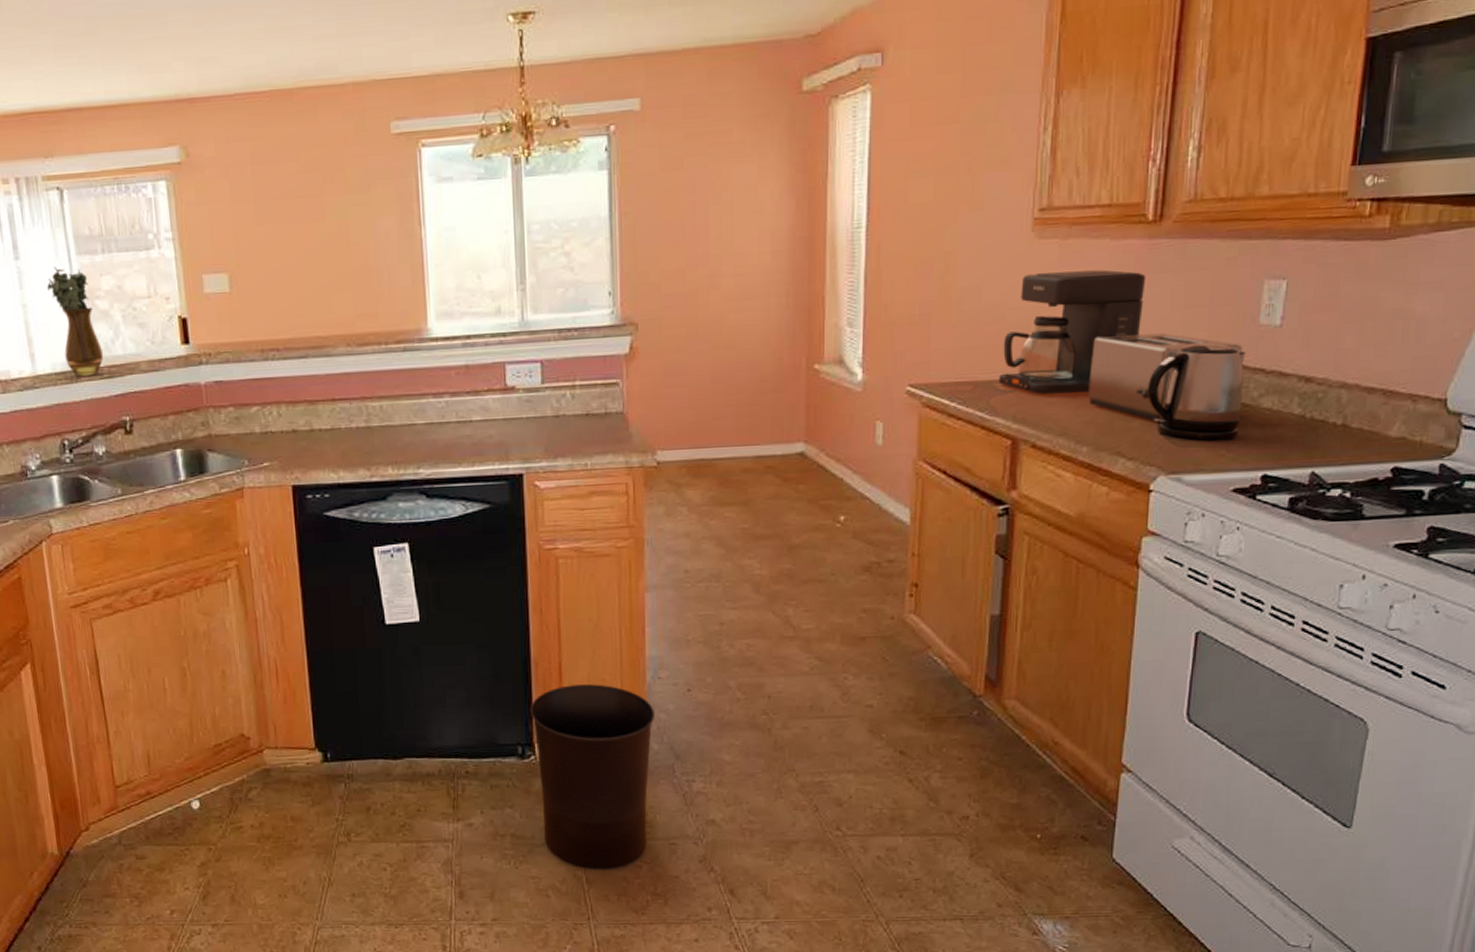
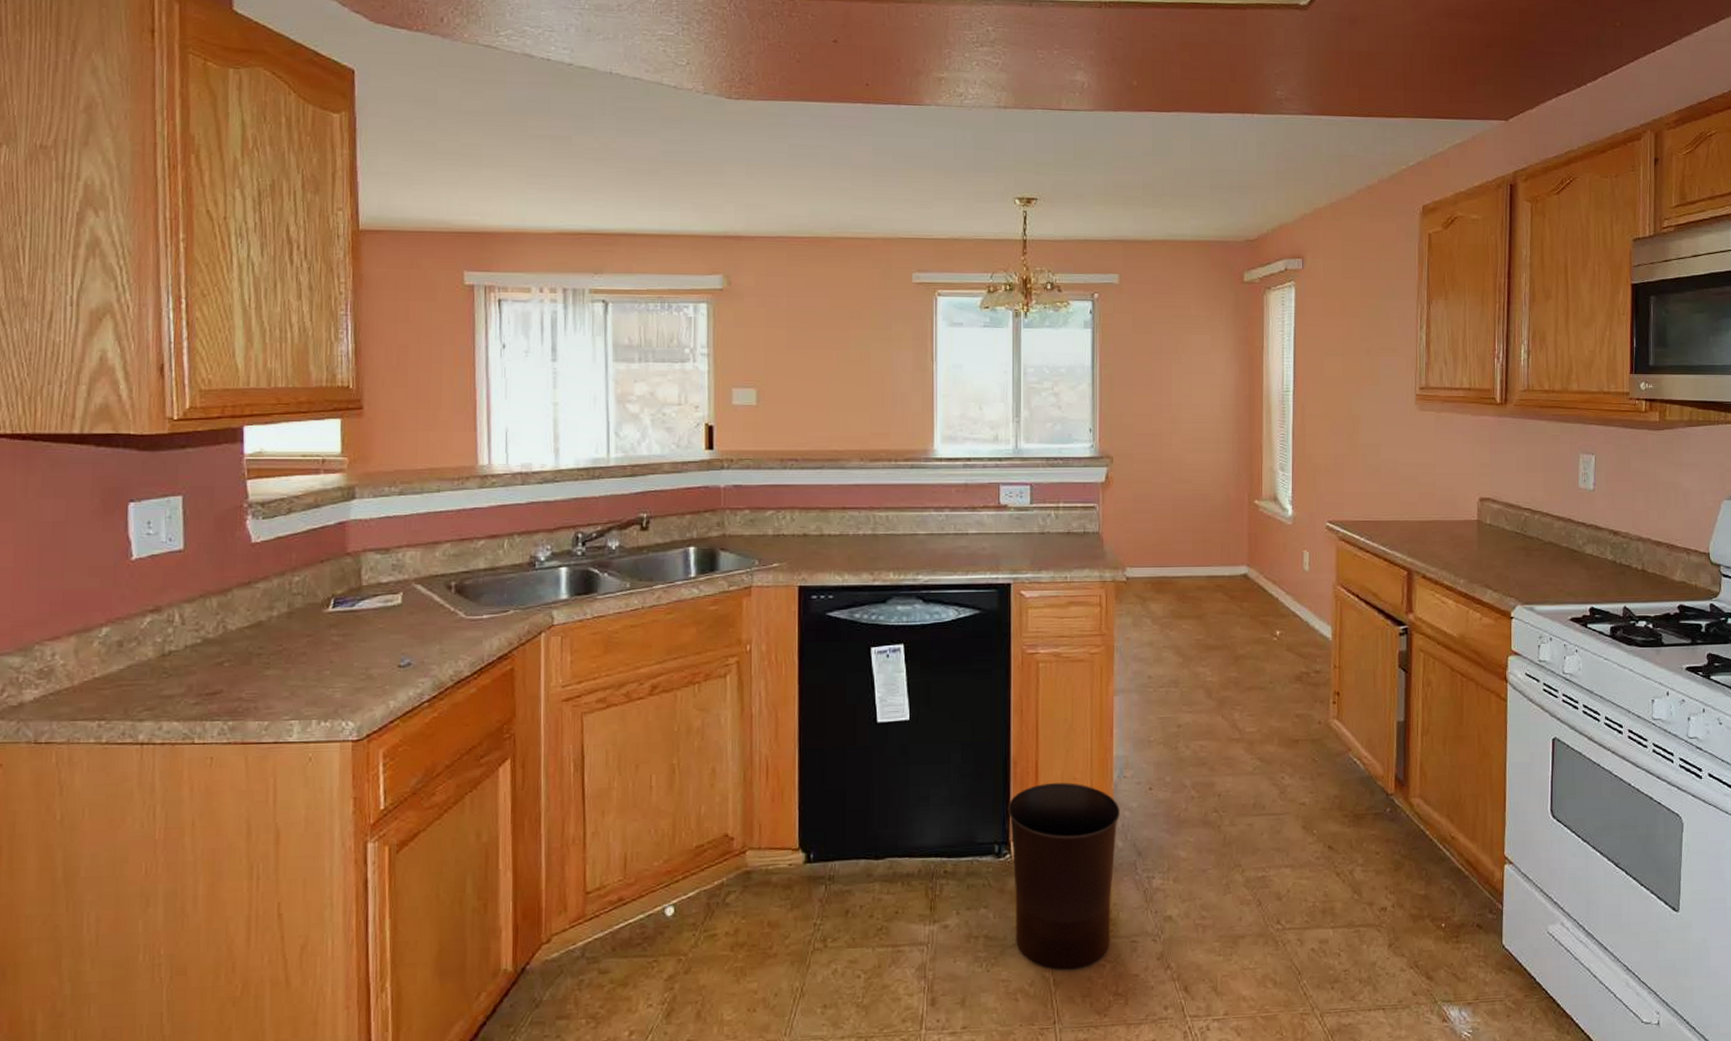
vase: present [47,267,104,377] -> none [581,371,629,473]
coffee maker: present [999,269,1147,395] -> none [1396,437,1498,536]
toaster: present [1087,333,1243,422] -> none [1461,490,1569,561]
kettle: present [1147,344,1246,441] -> none [1504,501,1572,578]

